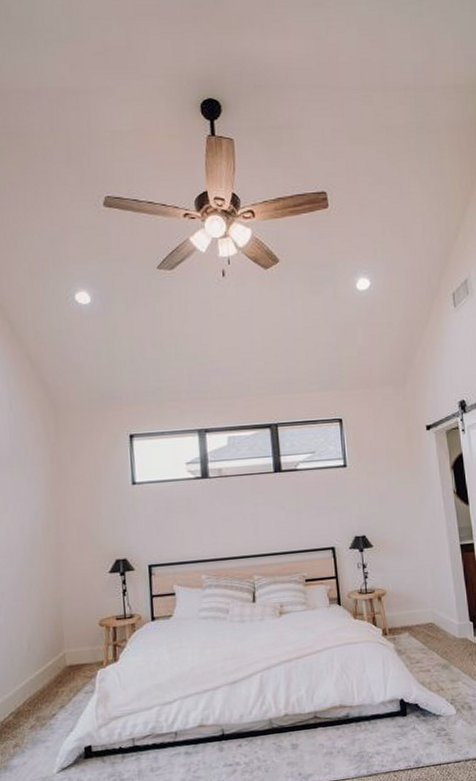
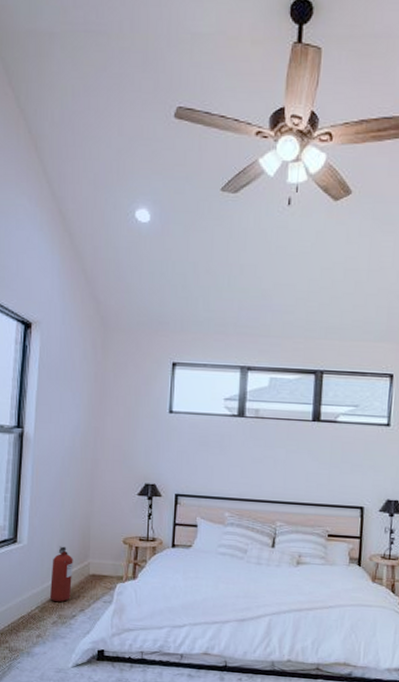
fire extinguisher: none [23,641,48,703] -> present [49,546,73,602]

